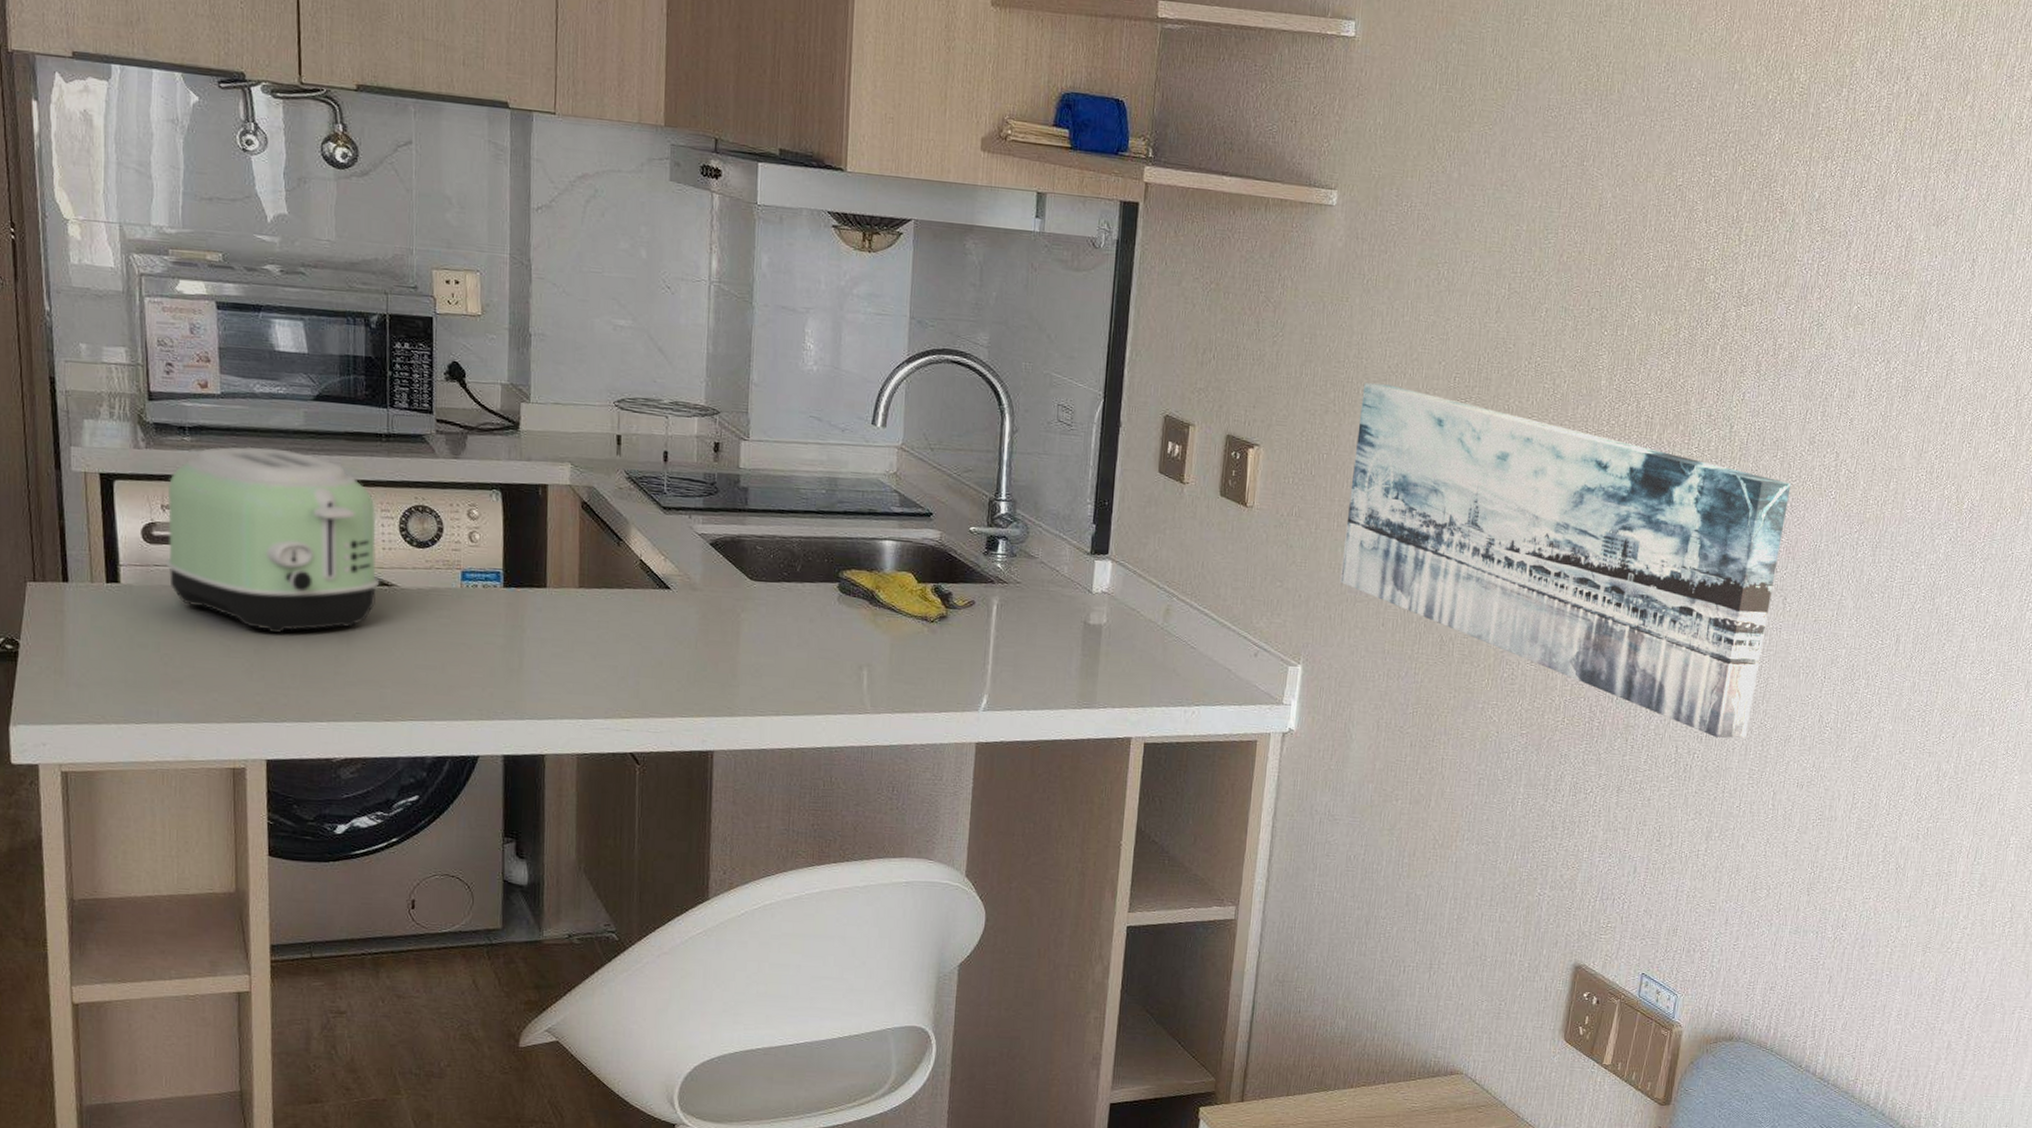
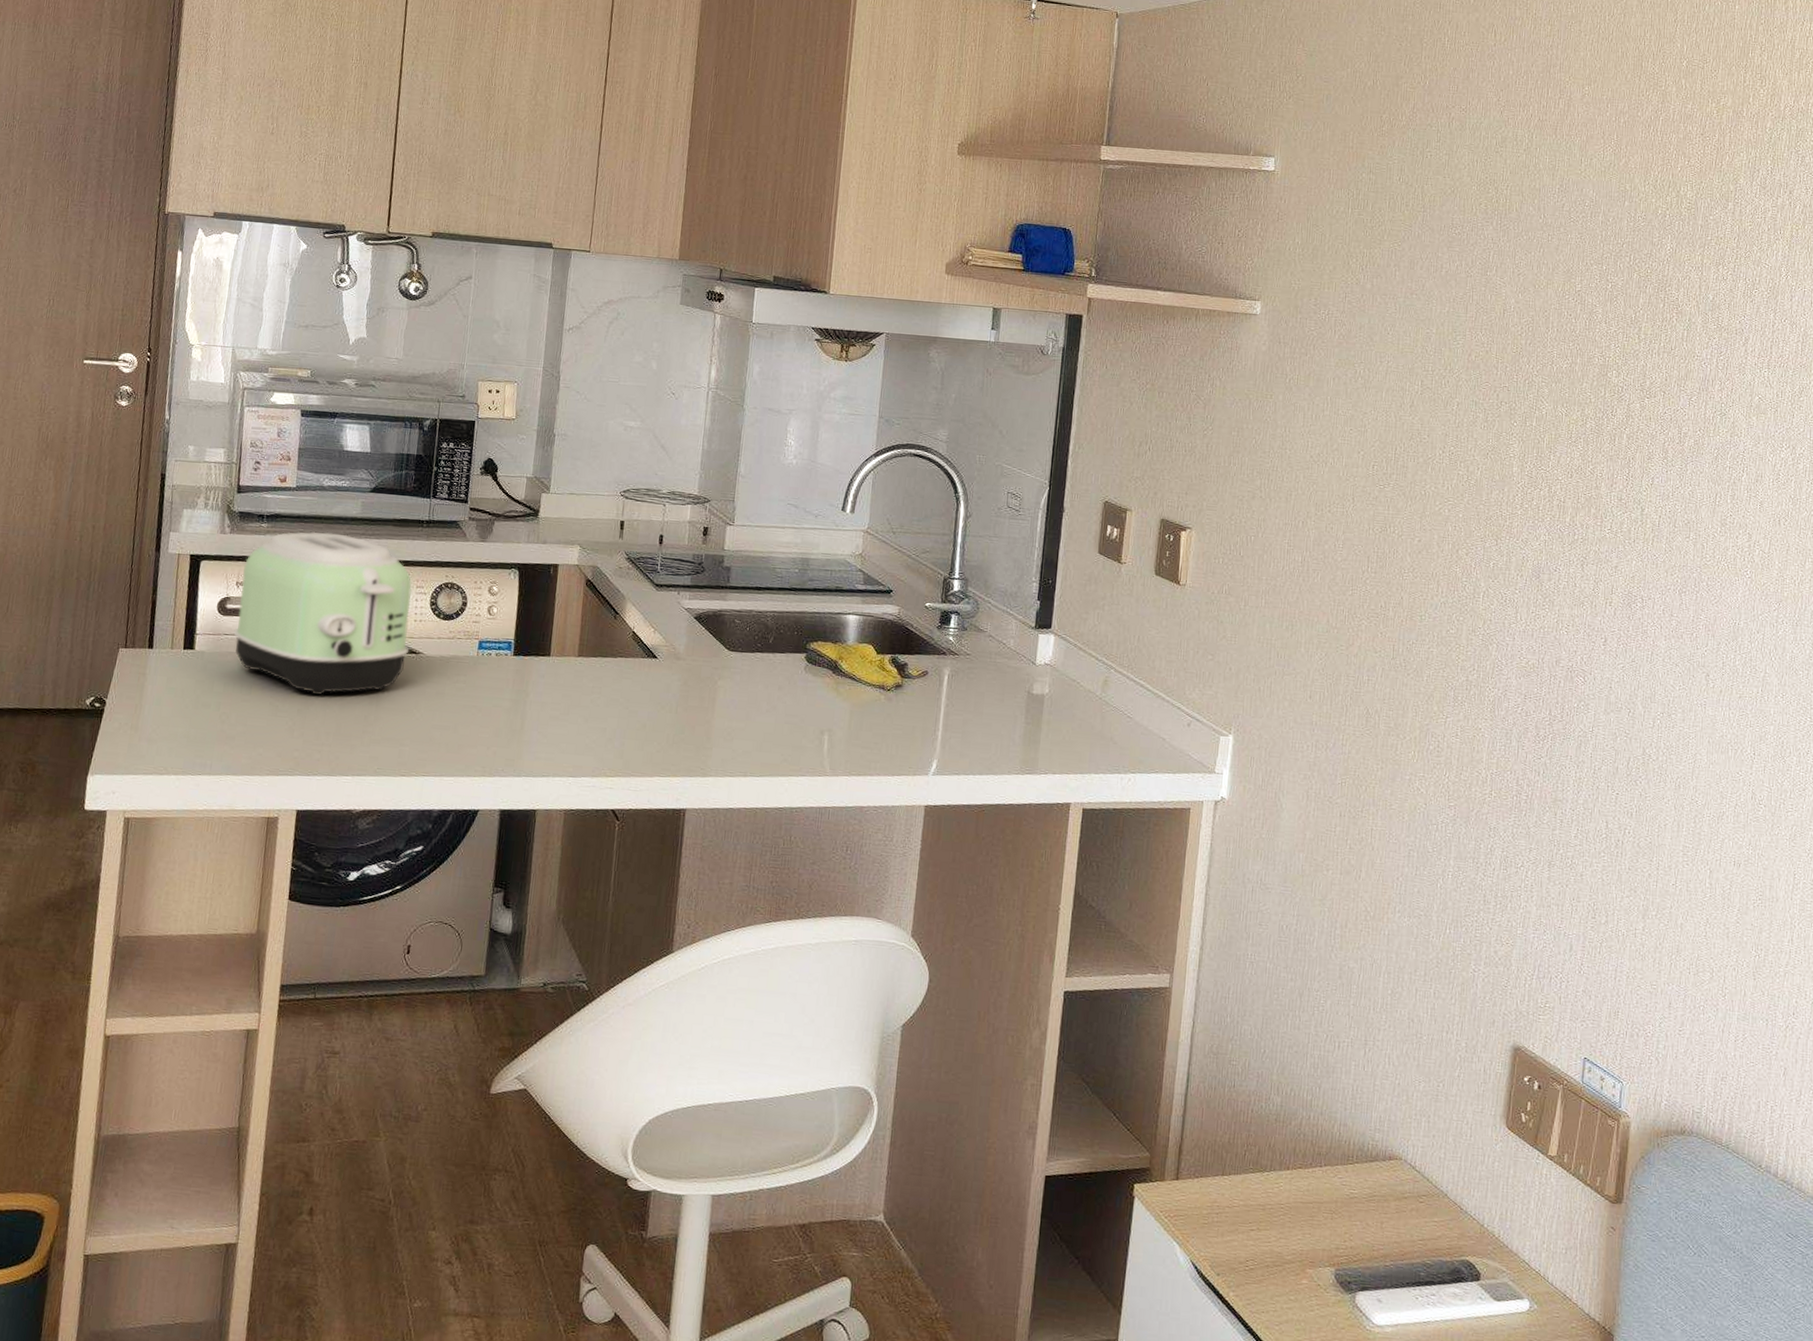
wall art: present [1339,383,1791,739] -> none [1268,471,1706,815]

